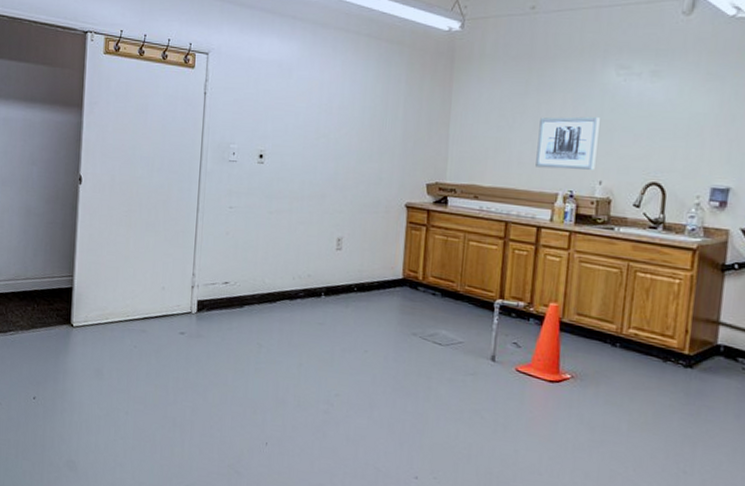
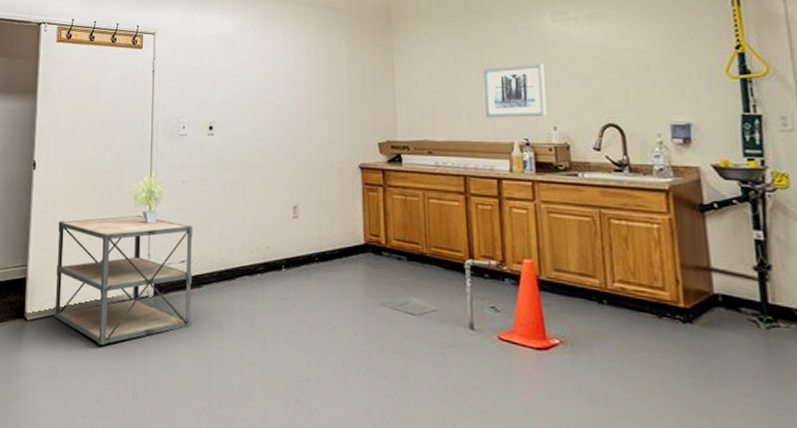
shelving unit: none [100,235,238,354] -> present [54,214,193,345]
potted plant: none [174,195,214,245] -> present [127,171,167,223]

